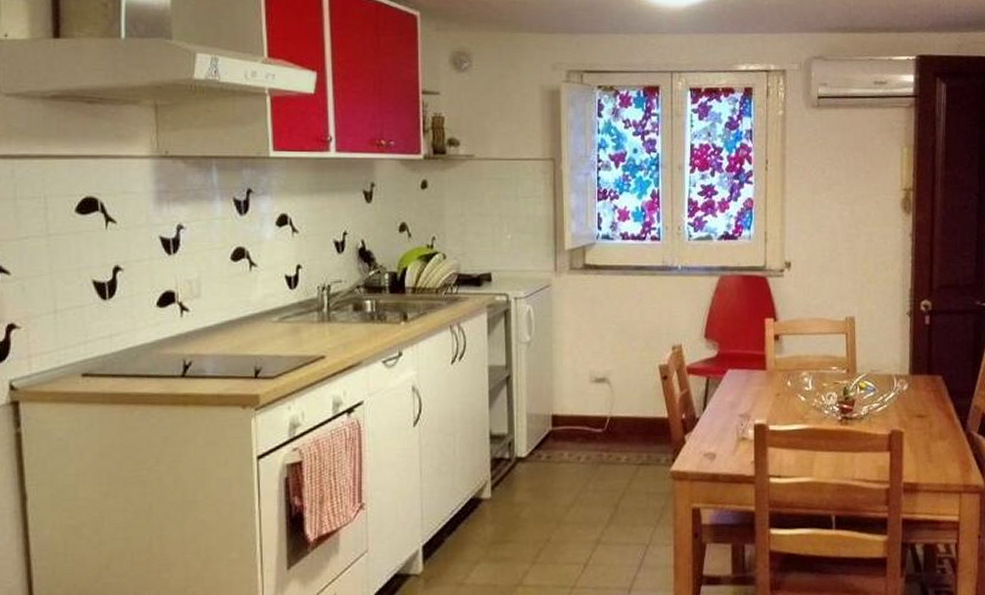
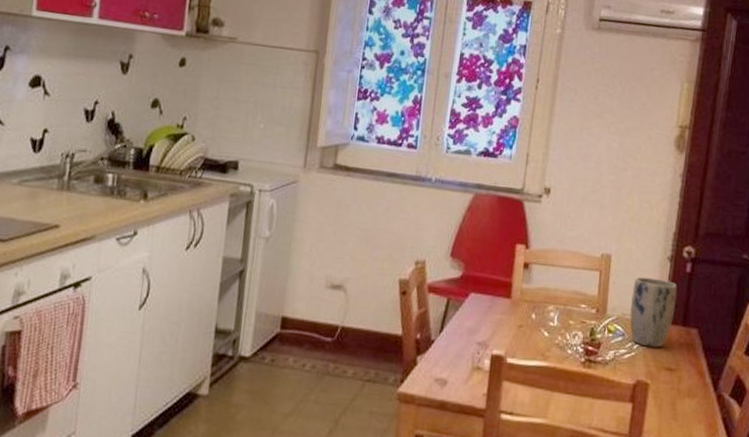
plant pot: none [878,333,919,398] -> present [630,277,677,348]

